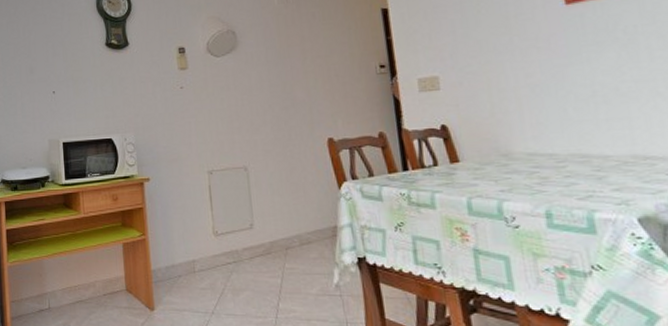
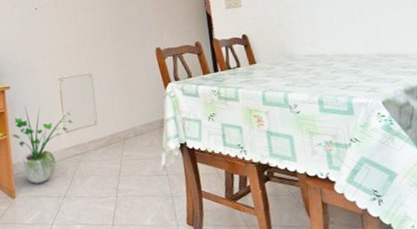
potted plant: none [150,202,225,295] -> present [11,106,74,184]

